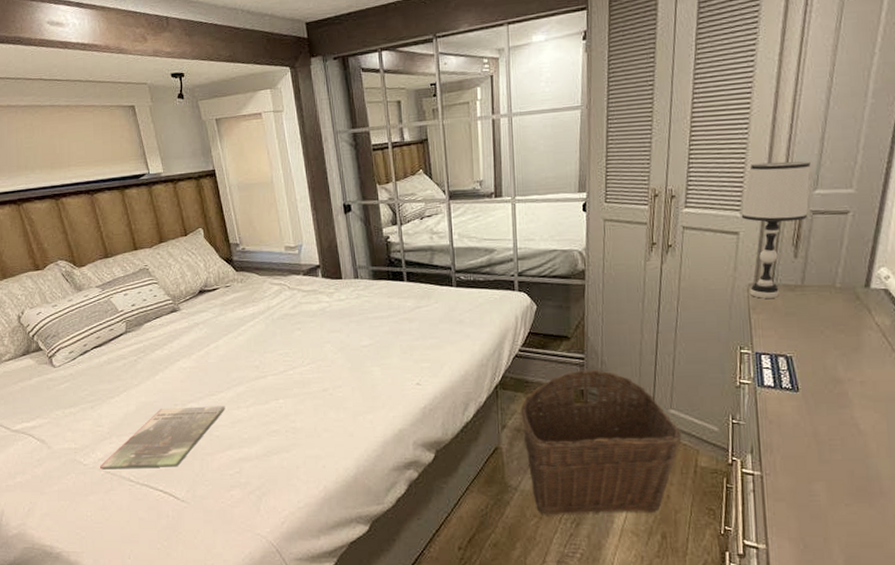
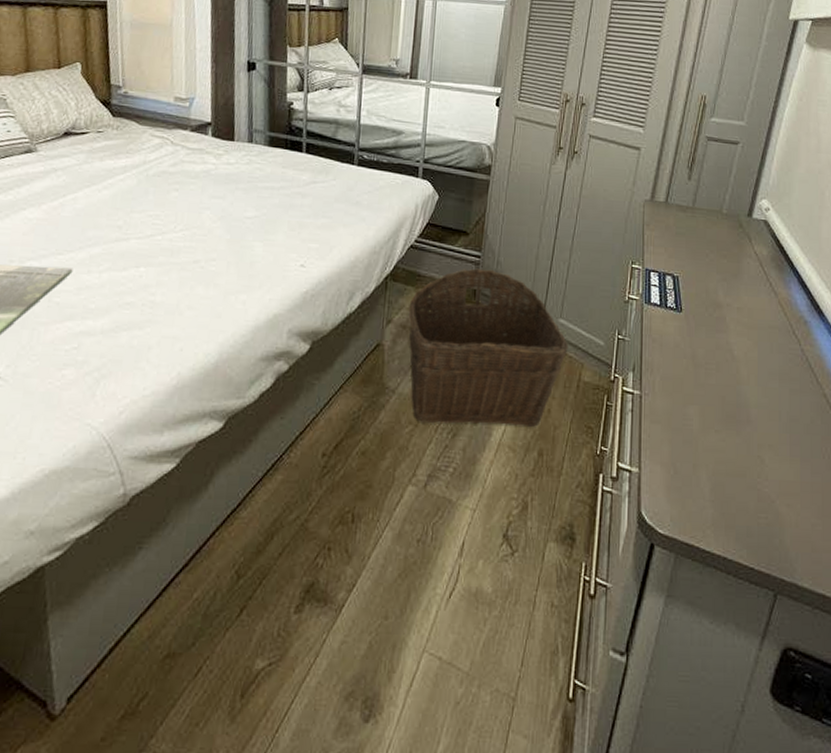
table lamp: present [741,161,811,298] -> none [644,84,709,217]

